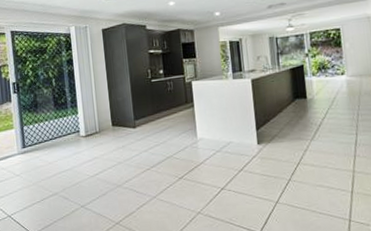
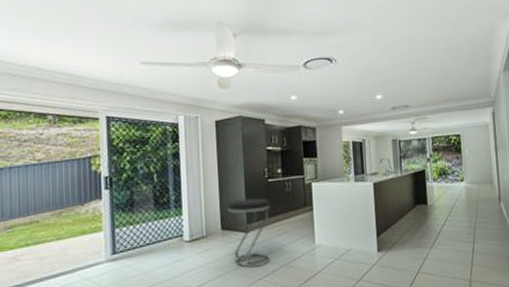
stool: none [116,97,156,160] -> present [228,198,270,269]

